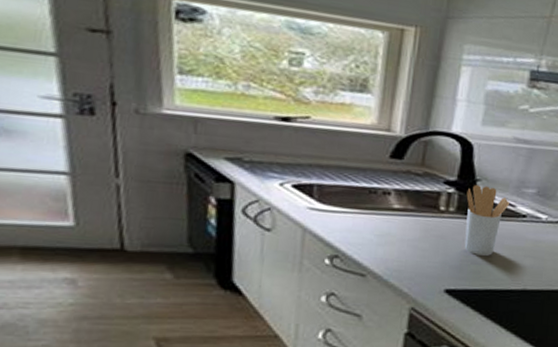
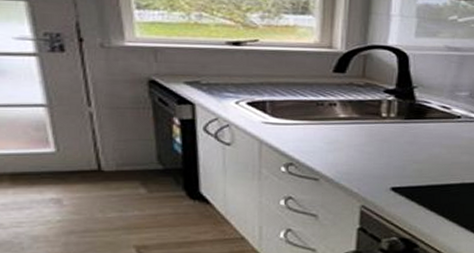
utensil holder: present [464,184,510,256] -> none [405,91,446,155]

